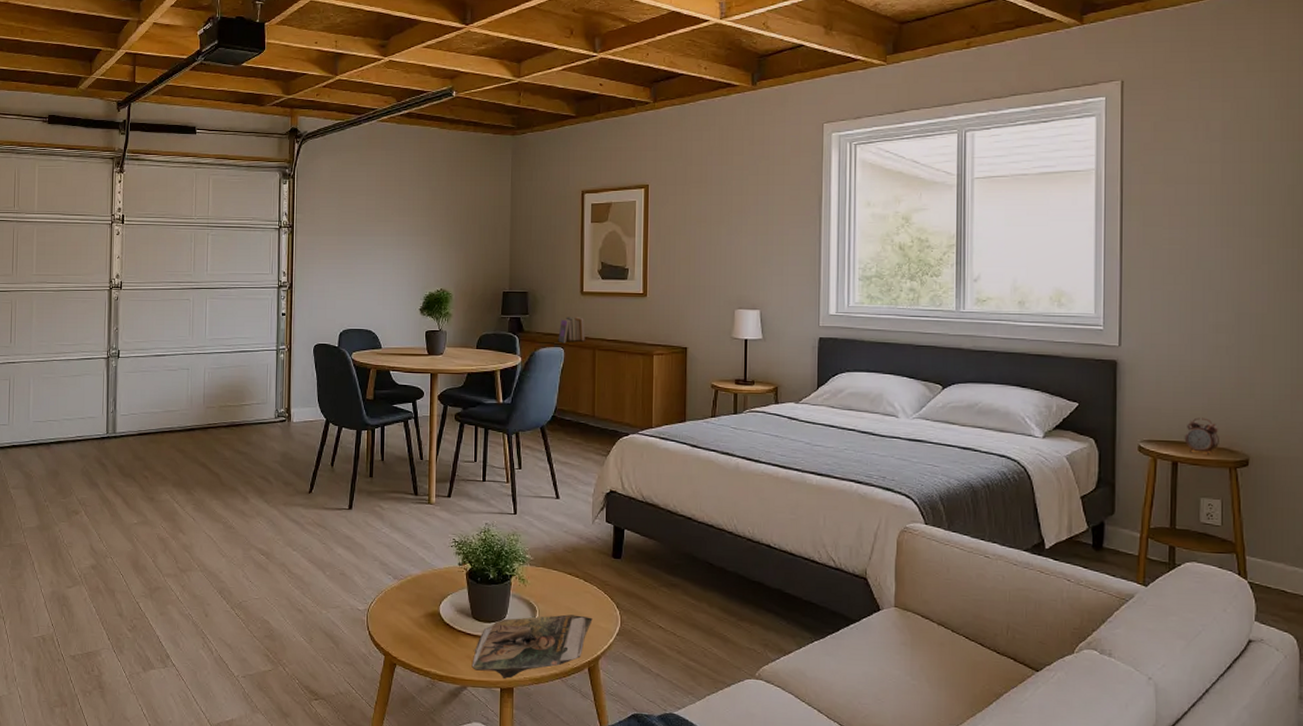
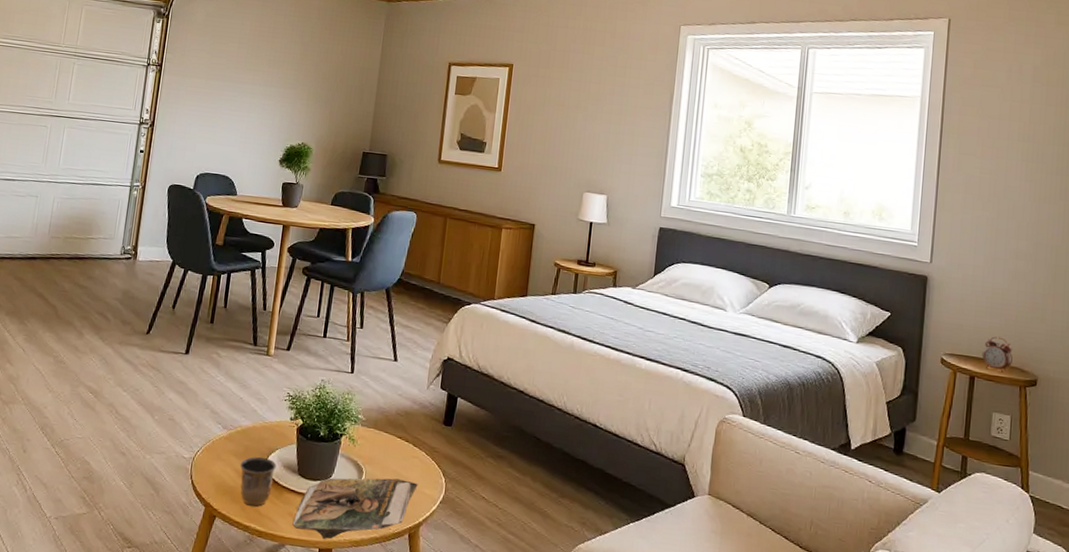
mug: none [414,603,450,653] -> present [240,456,277,507]
books: present [558,317,585,344] -> none [411,183,439,210]

